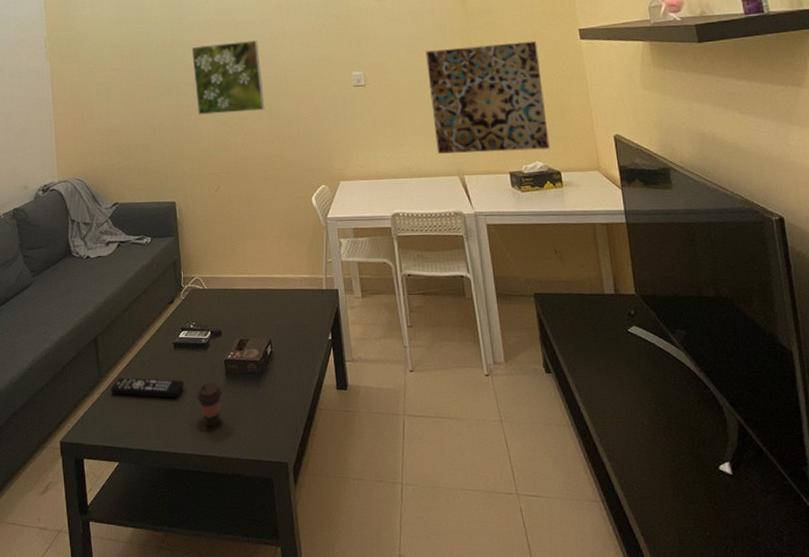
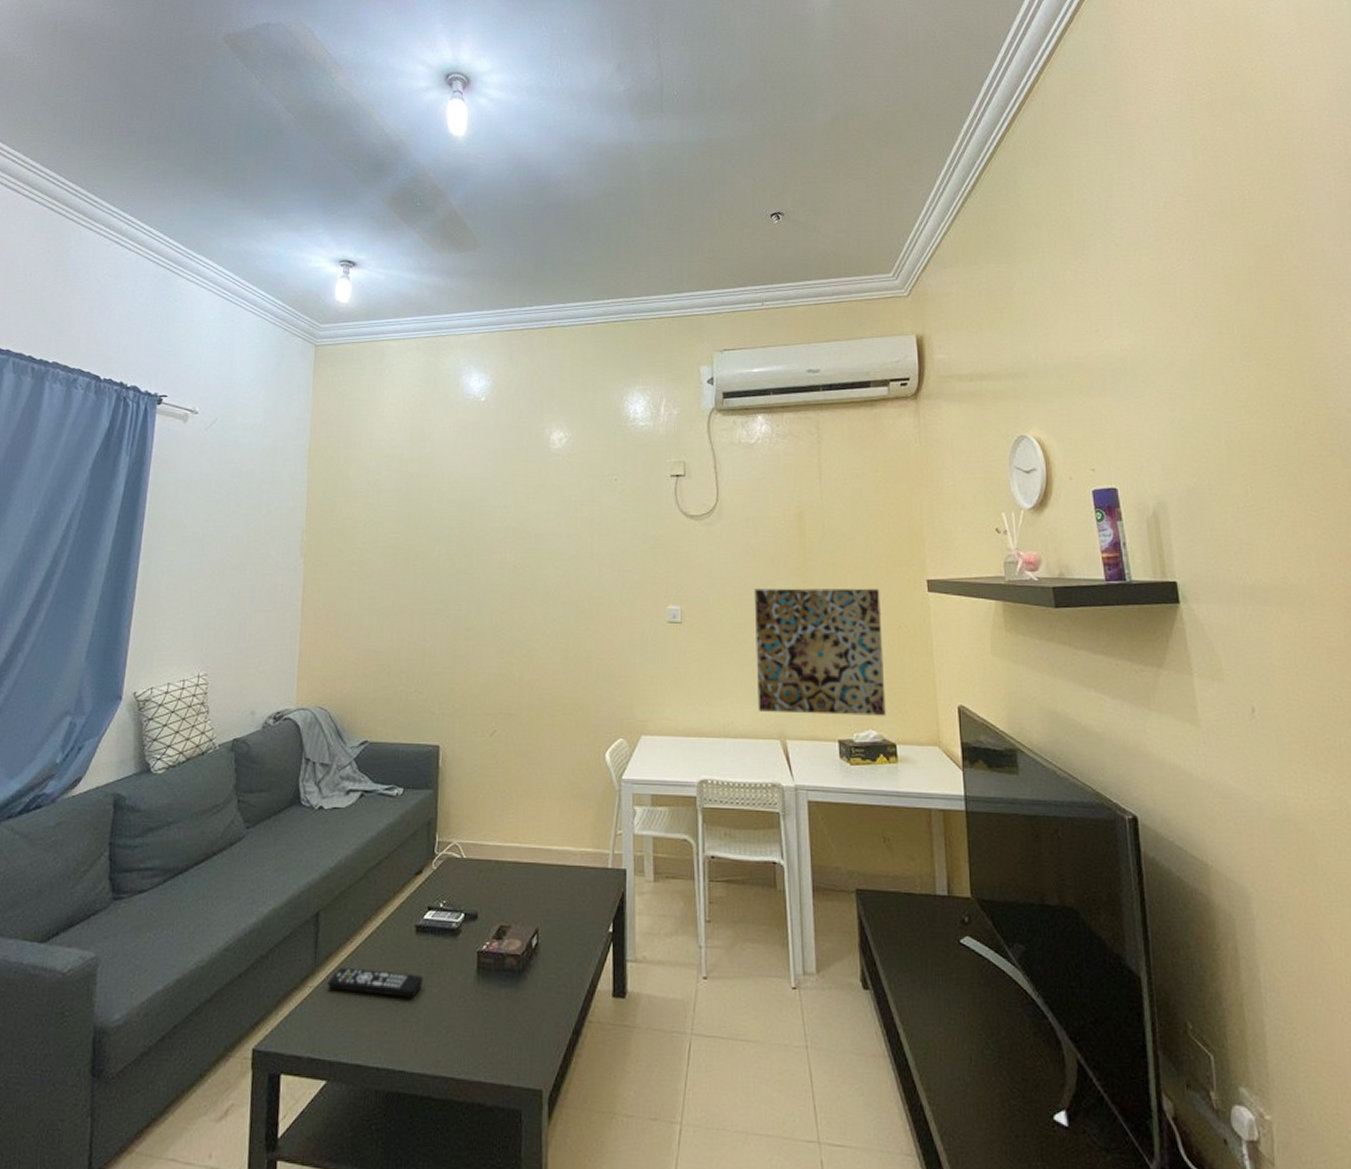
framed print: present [191,40,265,115] -> none [479,556,561,642]
coffee cup: present [196,382,222,427] -> none [436,979,470,1039]

